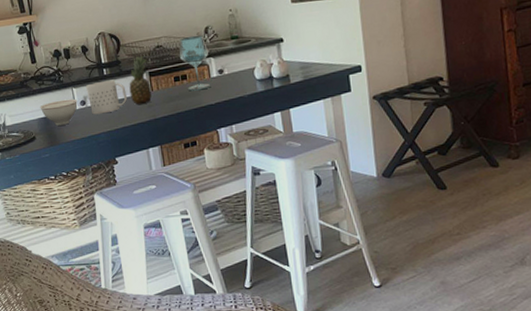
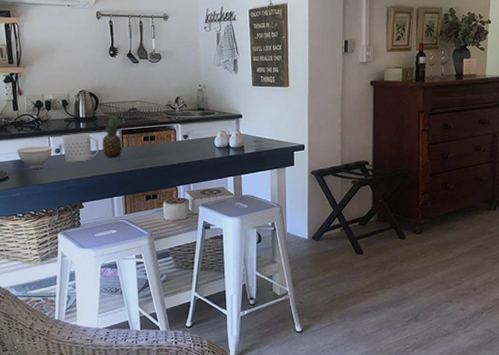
wine glass: present [178,35,211,91] -> none [150,103,176,151]

